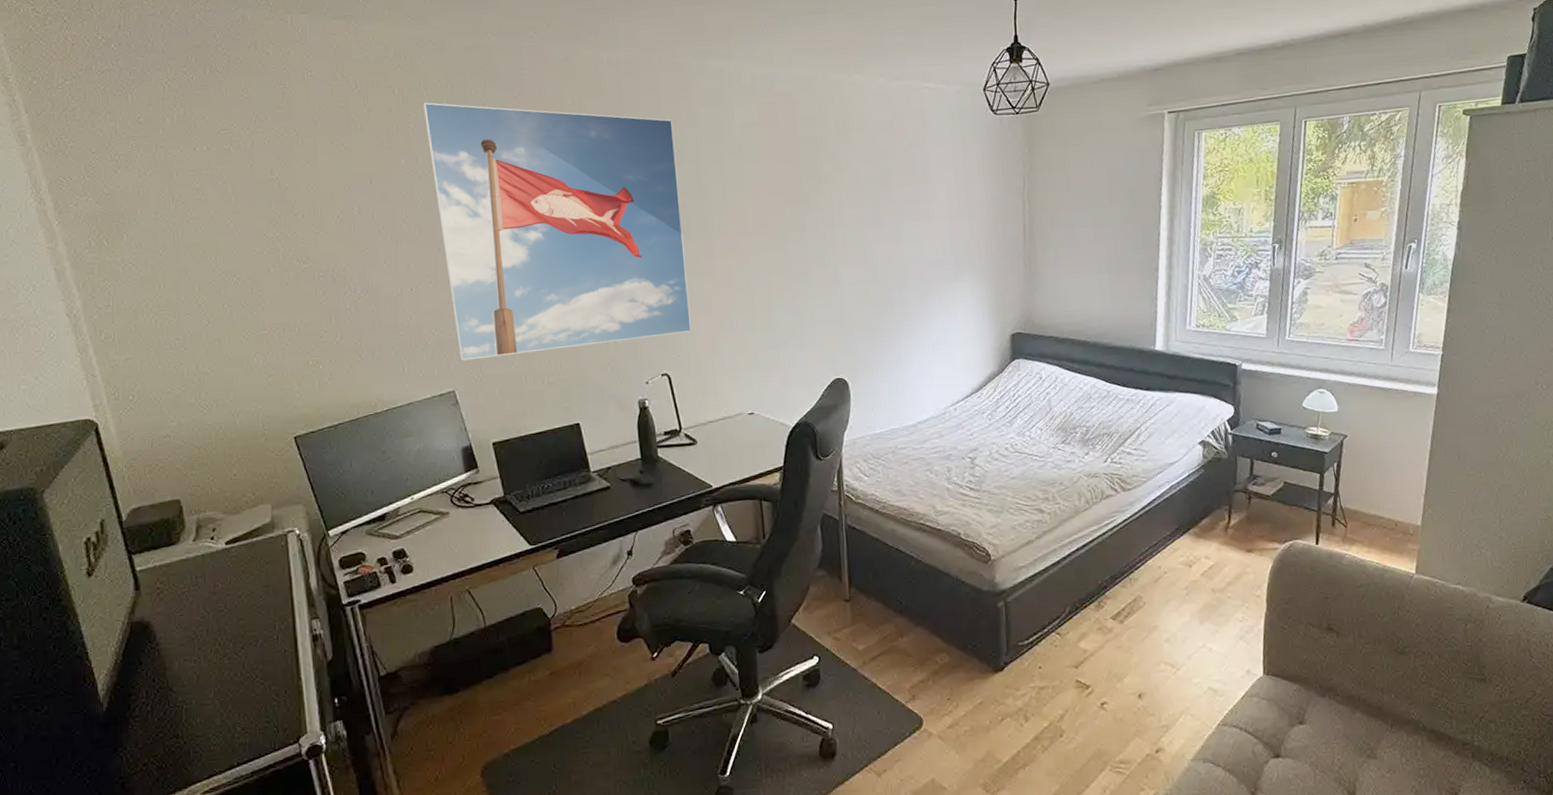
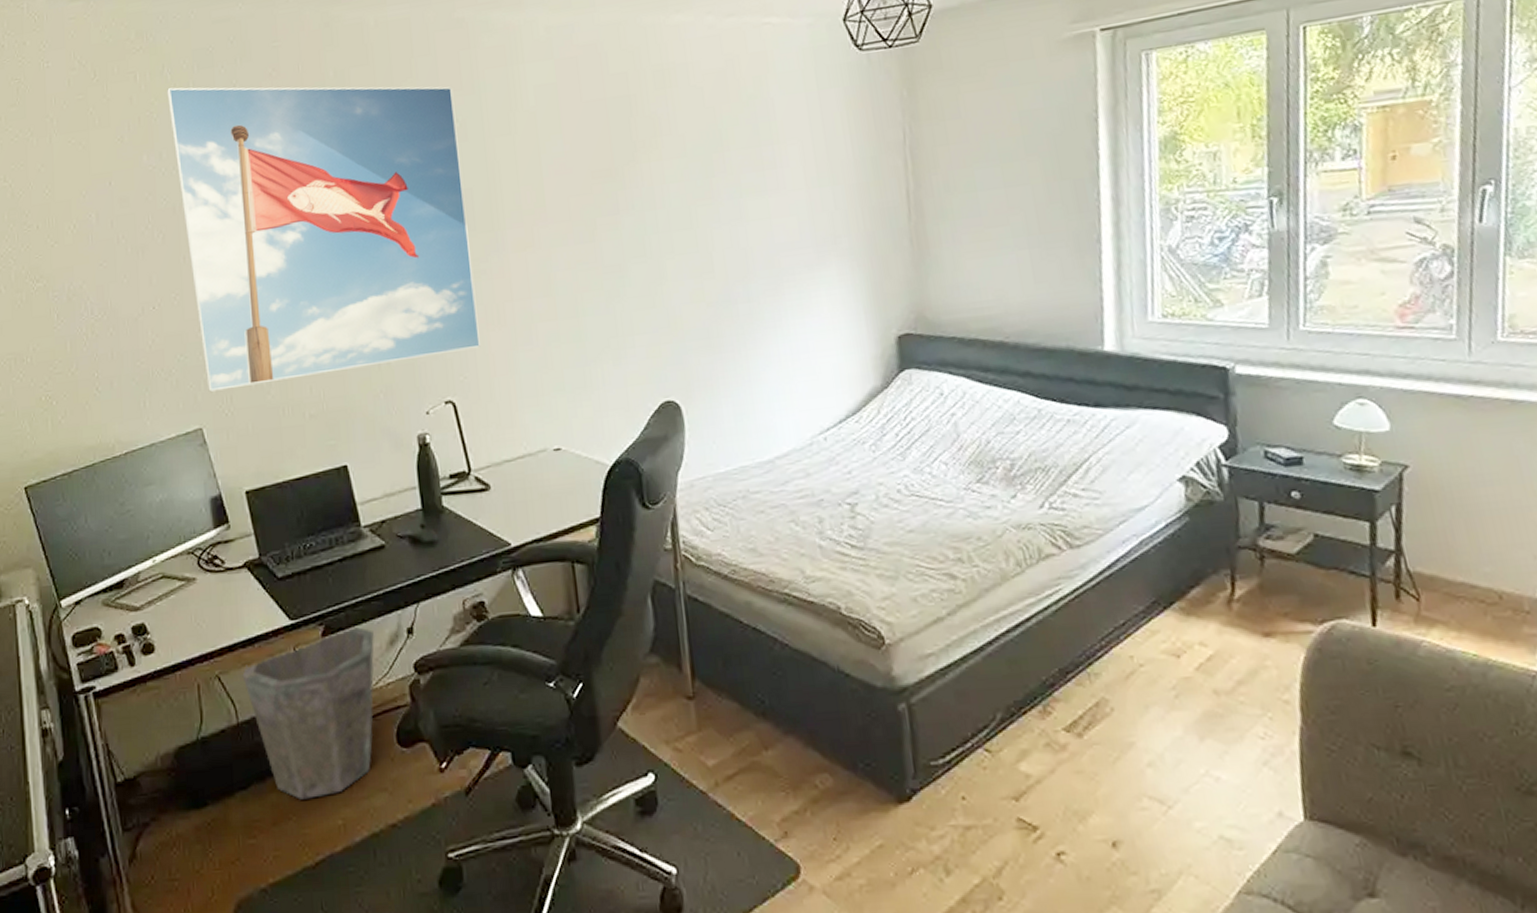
waste bin: none [489,550,600,685] -> present [242,626,374,800]

